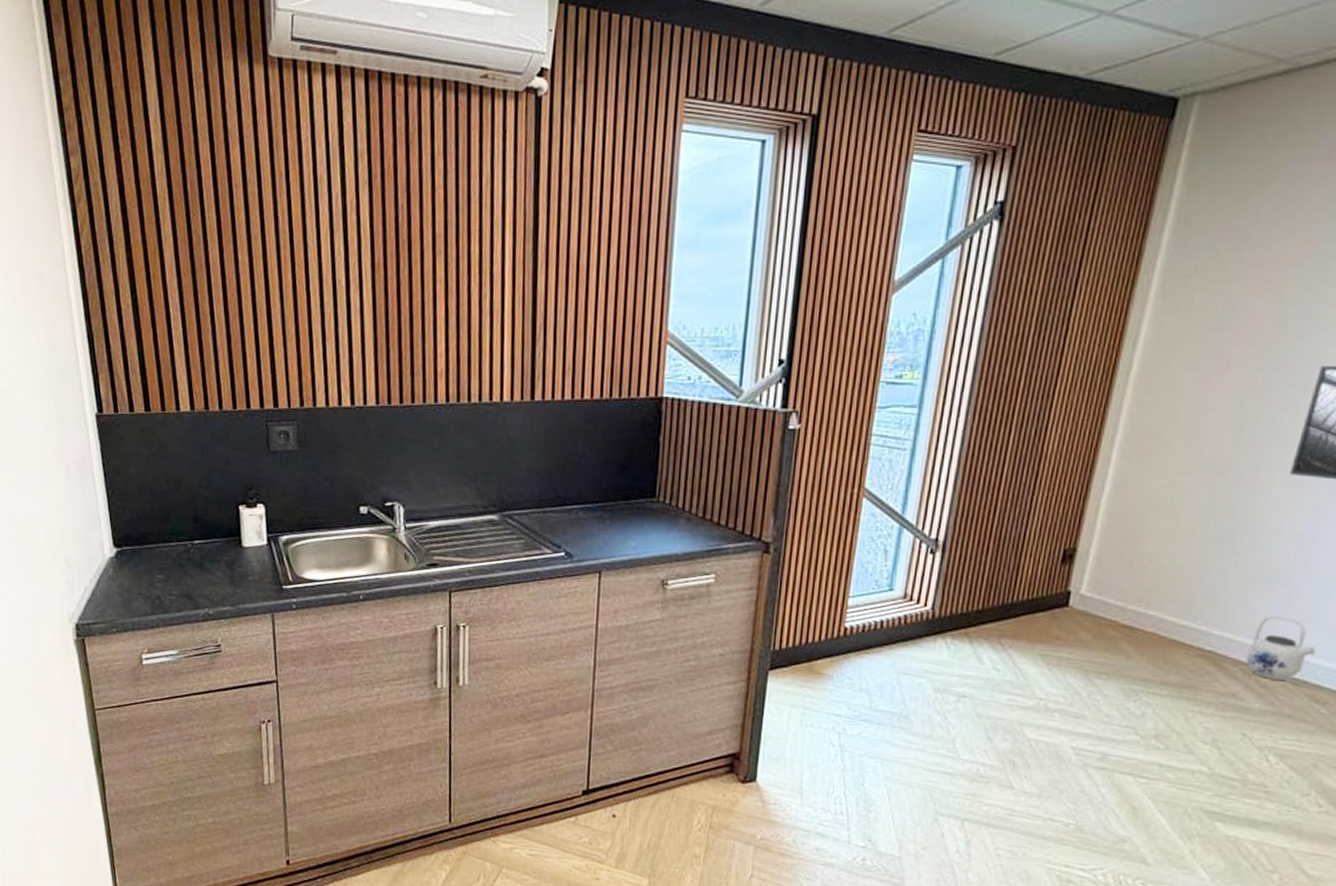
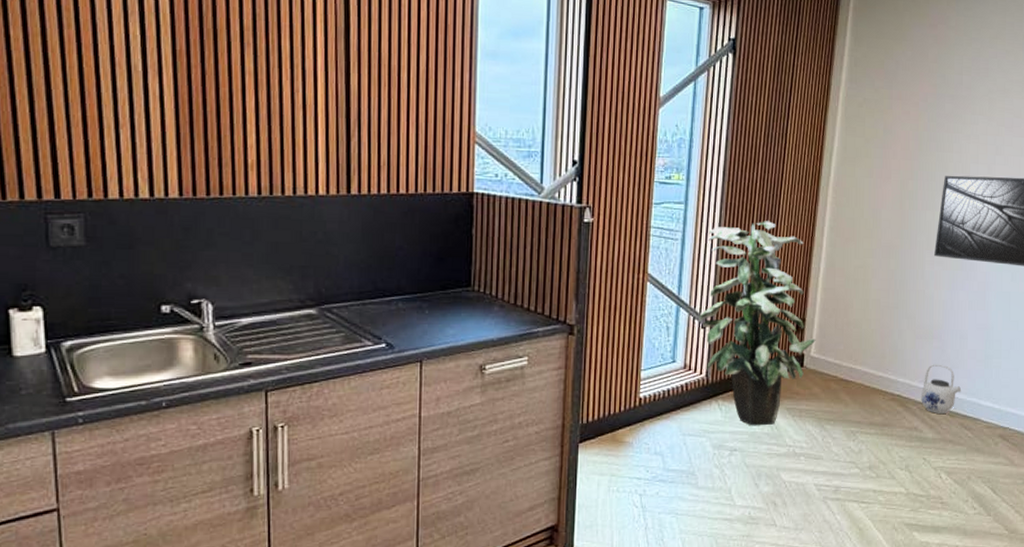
indoor plant: none [926,427,1090,673] -> present [698,221,816,426]

